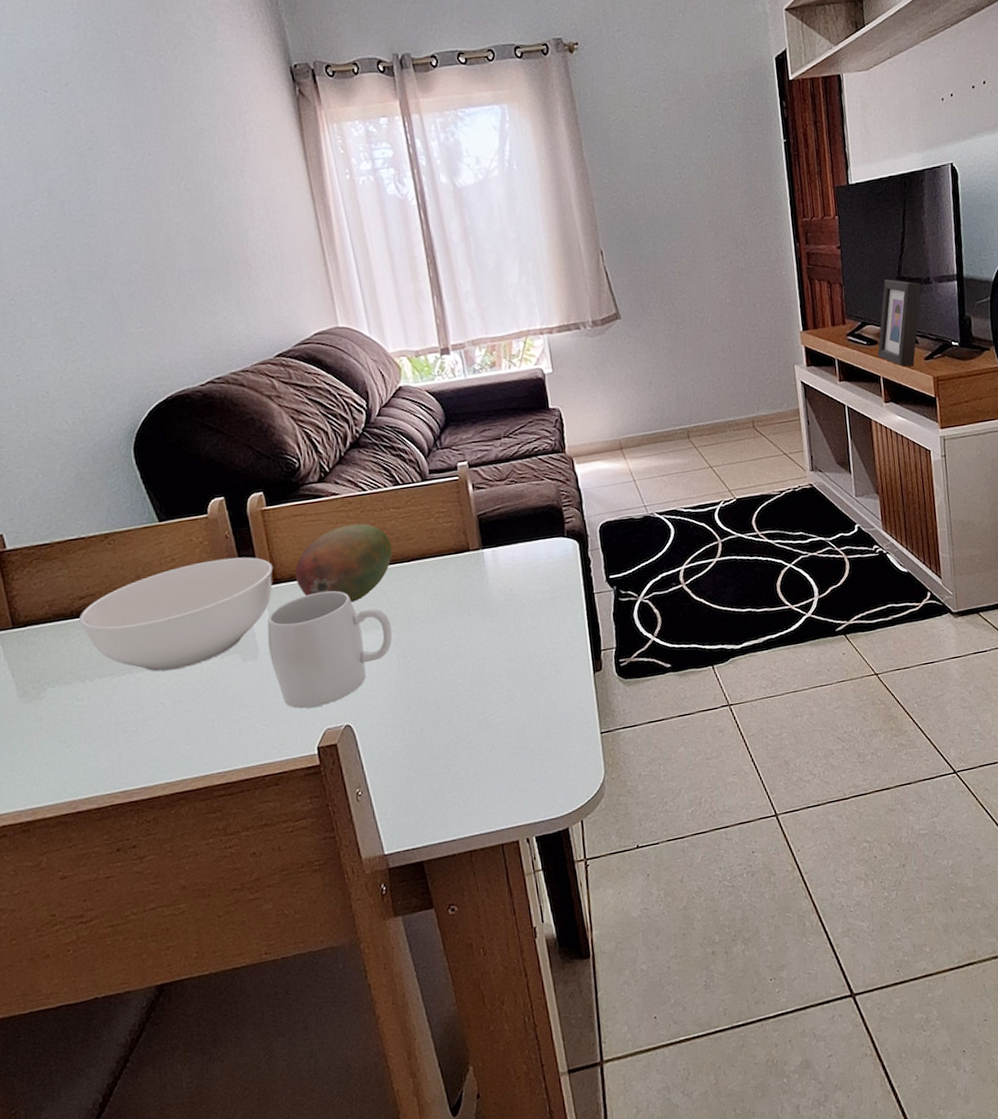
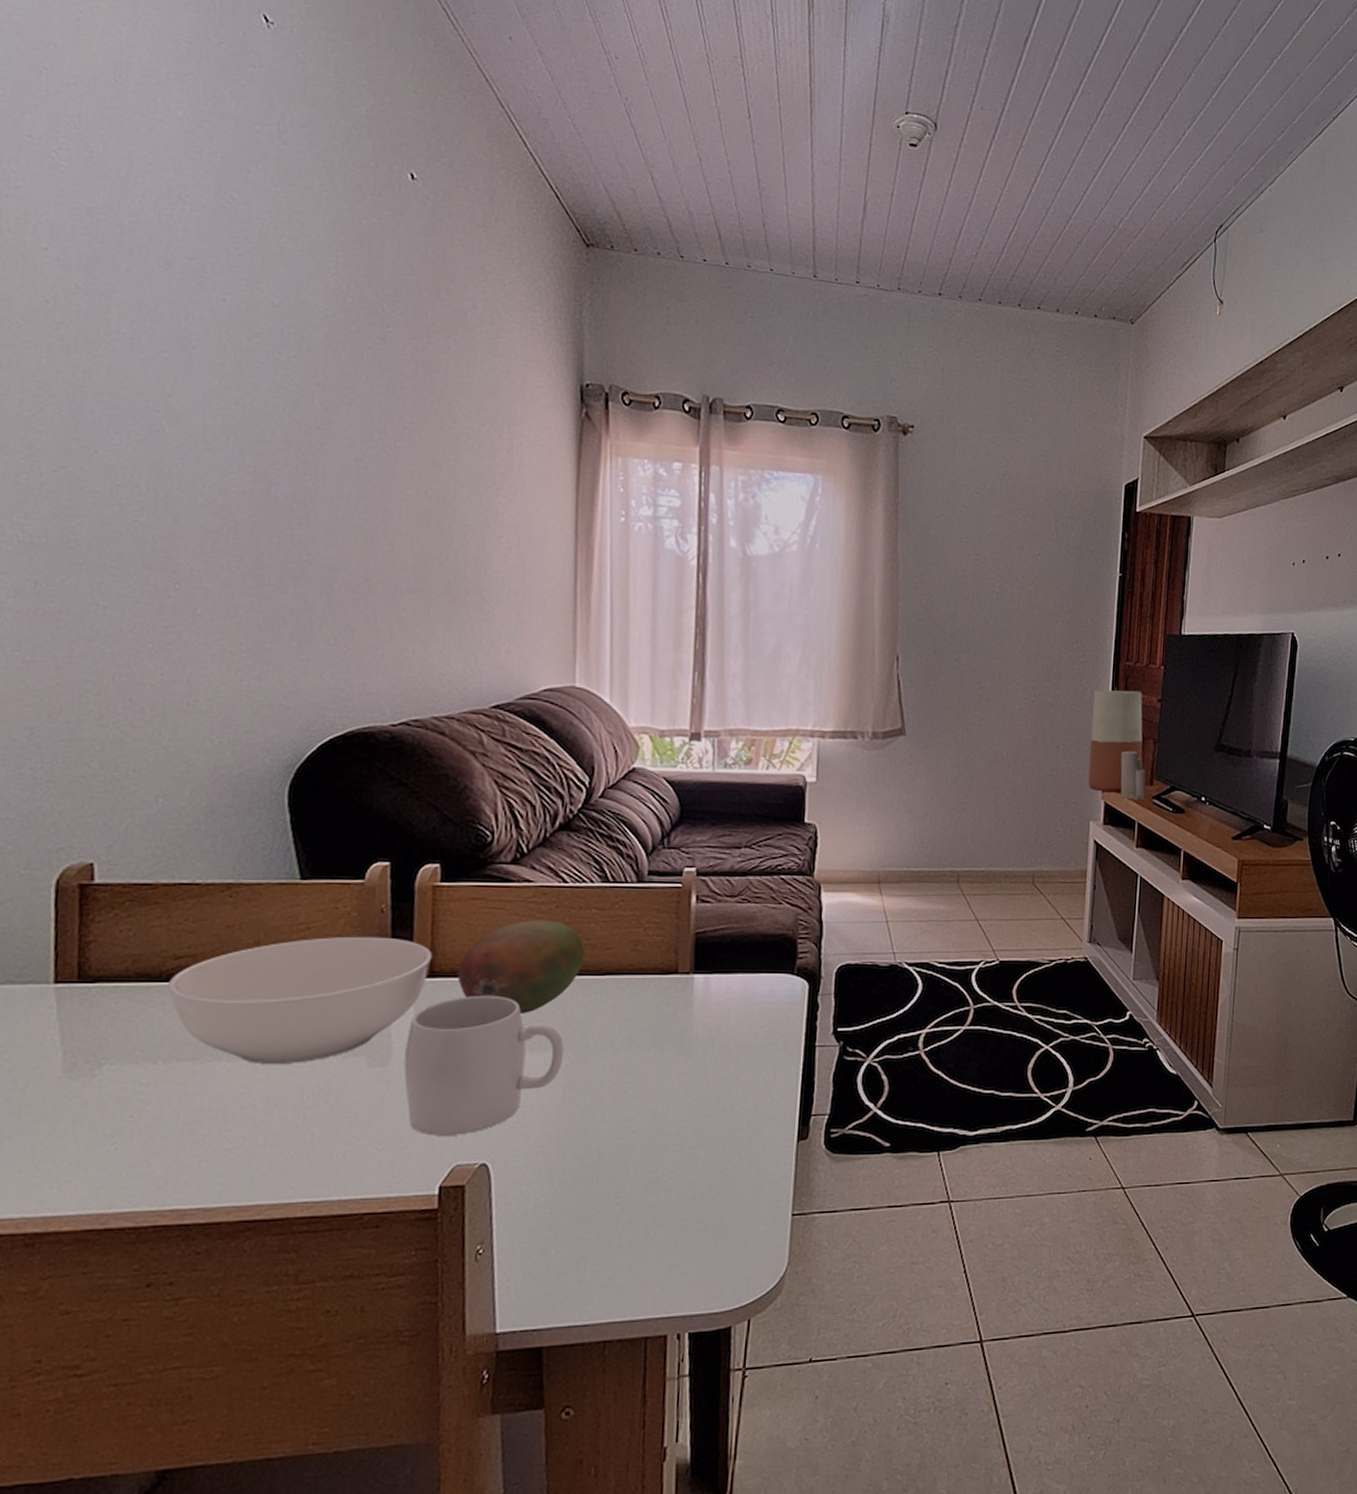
vase: none [778,242,833,338] -> present [1088,690,1143,793]
candle: none [812,293,841,341] -> present [1120,747,1147,801]
picture frame: present [877,279,922,367] -> none [1182,743,1242,843]

